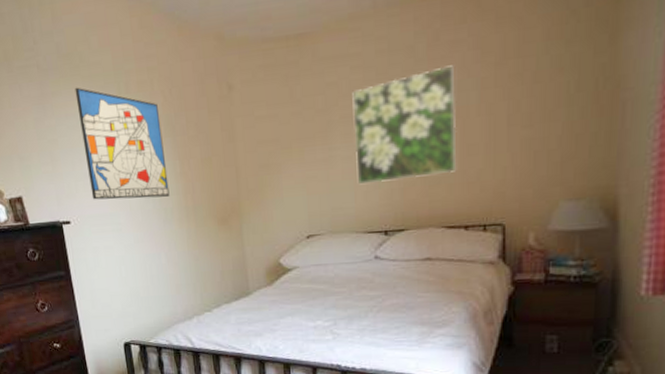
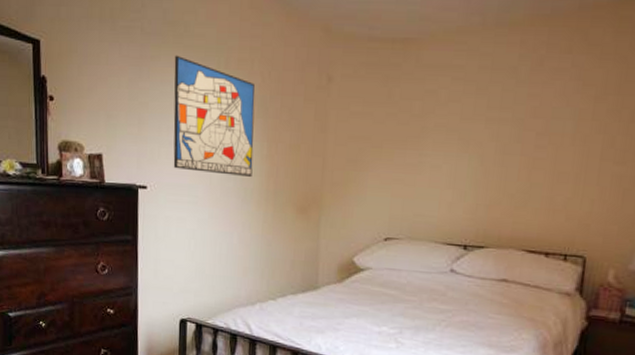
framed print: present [352,65,457,185] -> none [443,91,554,198]

